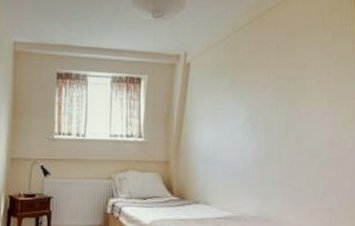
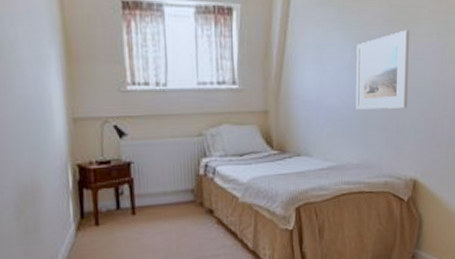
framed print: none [249,97,303,166] -> present [356,30,409,110]

